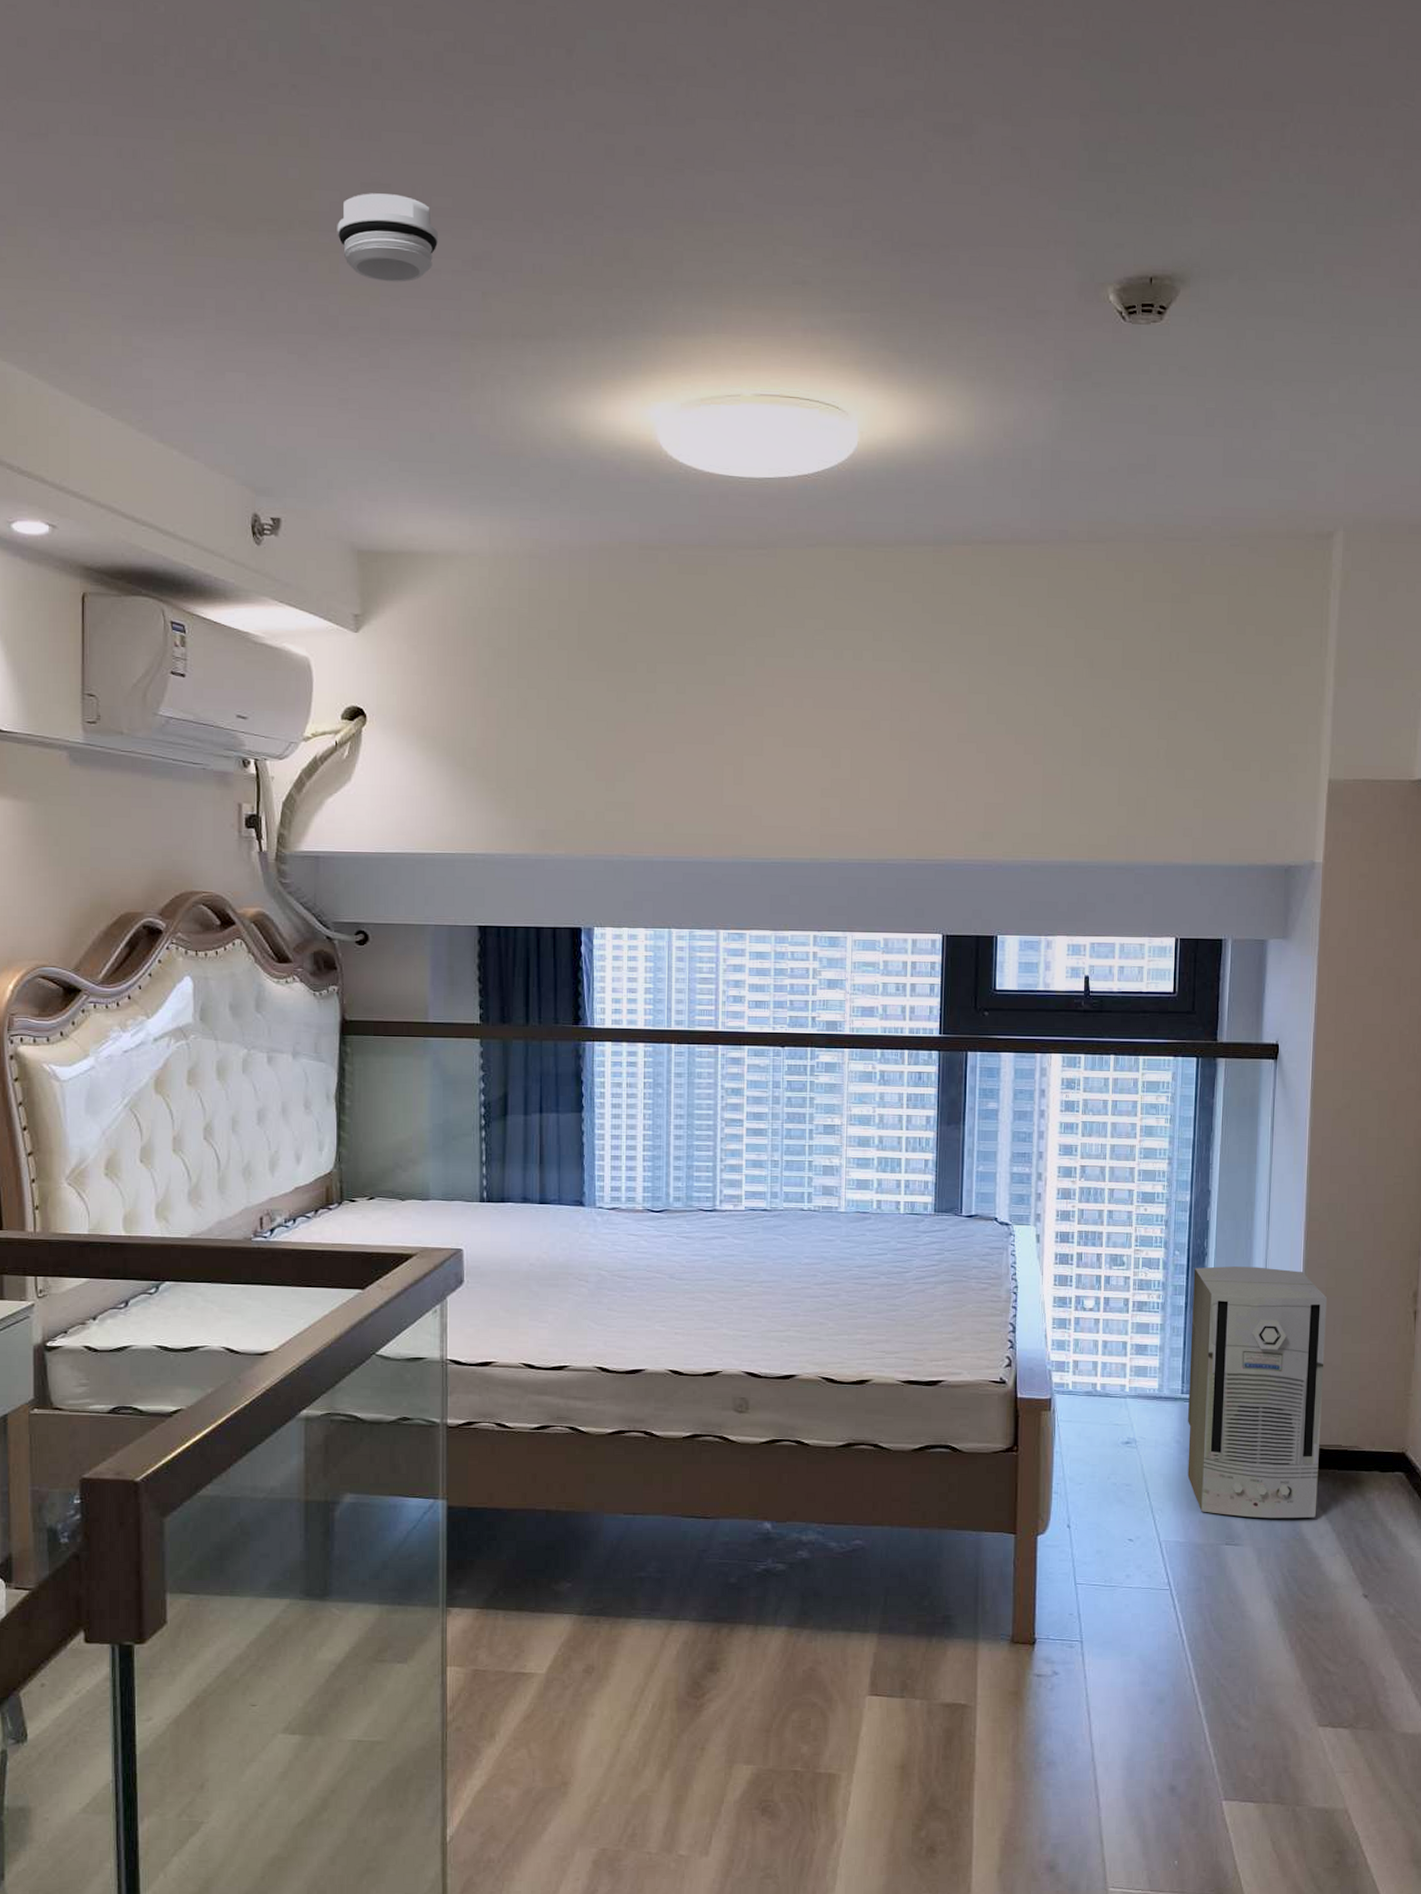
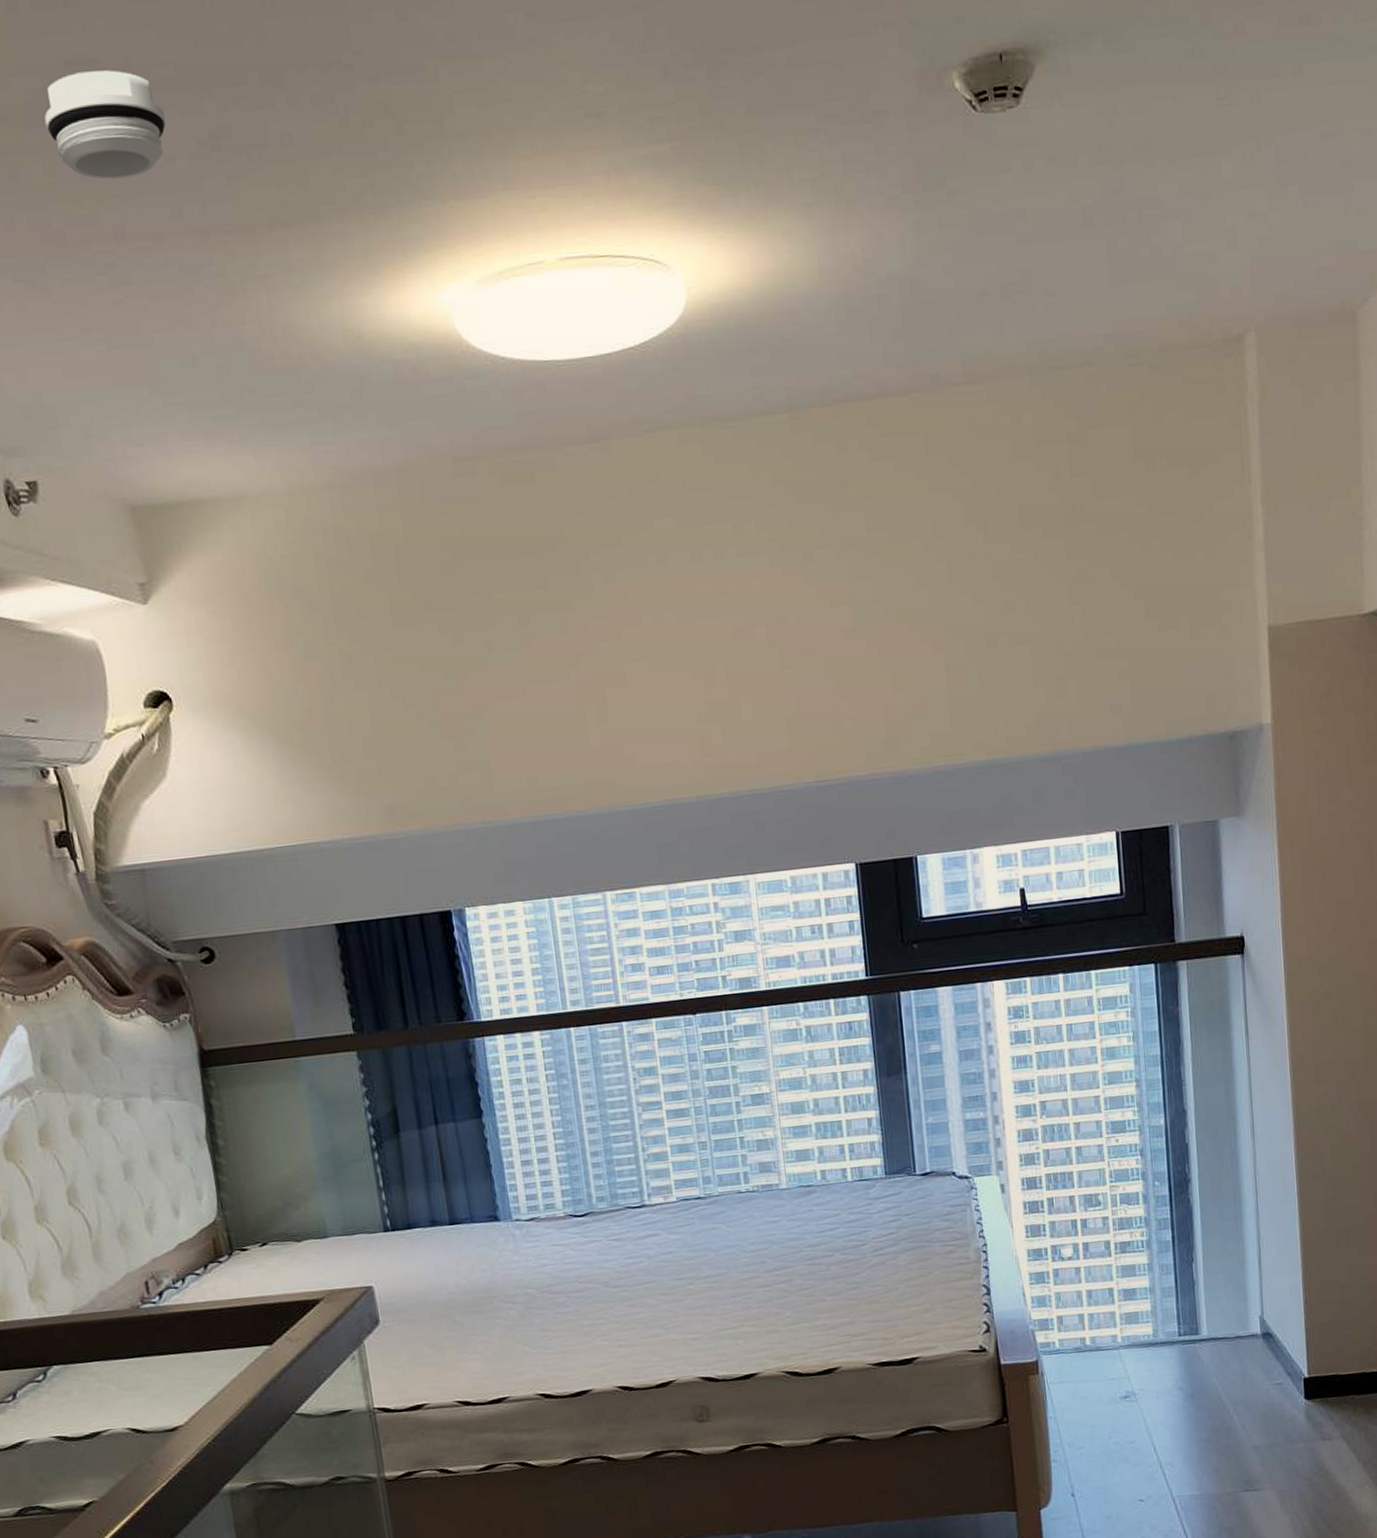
air purifier: present [1187,1266,1328,1519] -> none [1177,1185,1339,1460]

